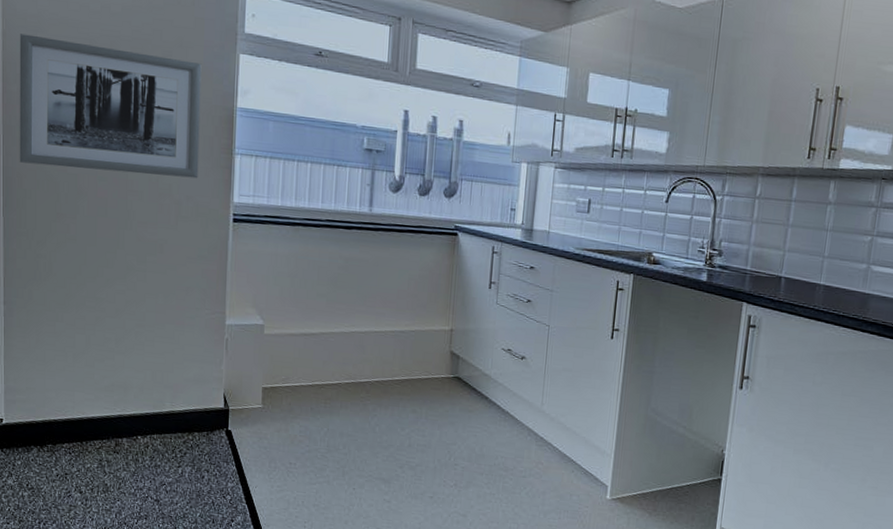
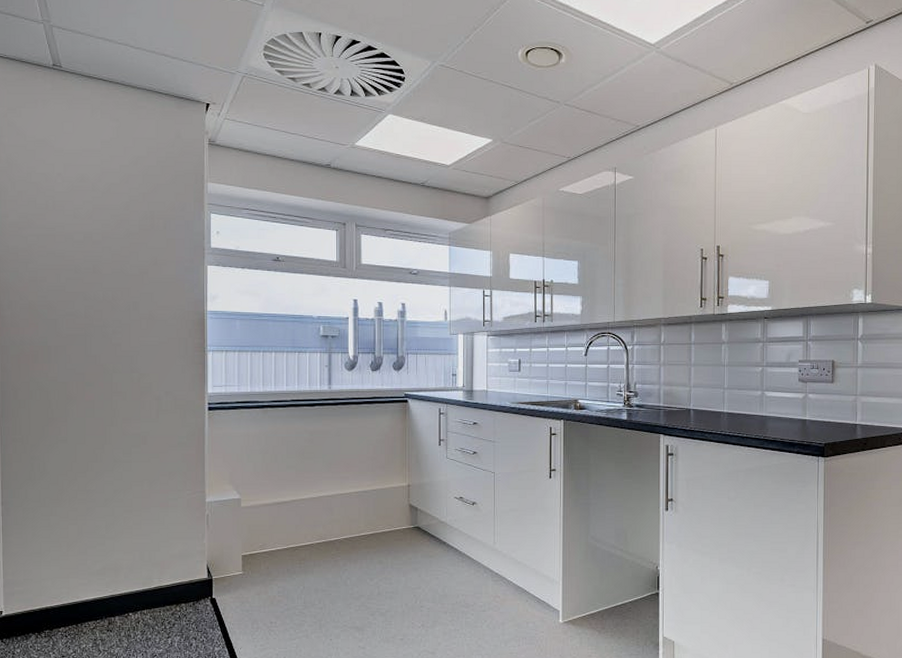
wall art: present [19,33,202,179] -> none [12,266,176,377]

